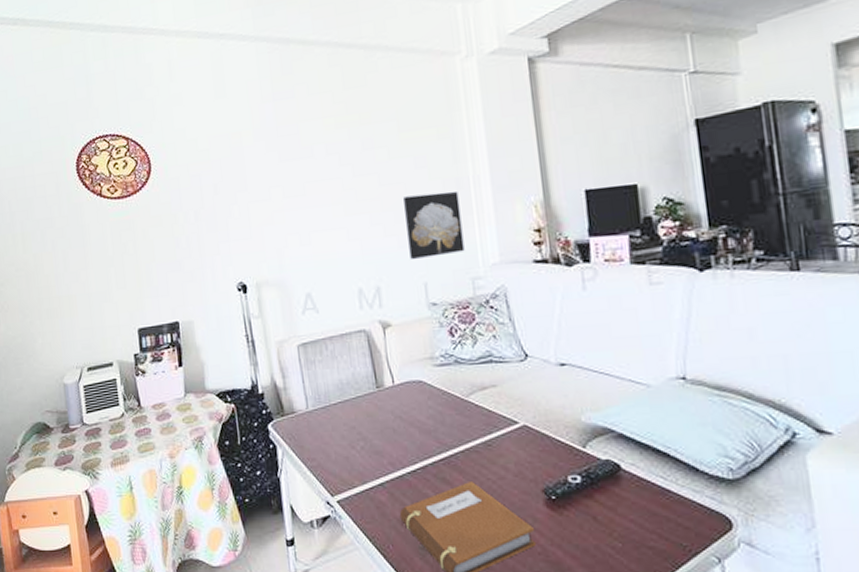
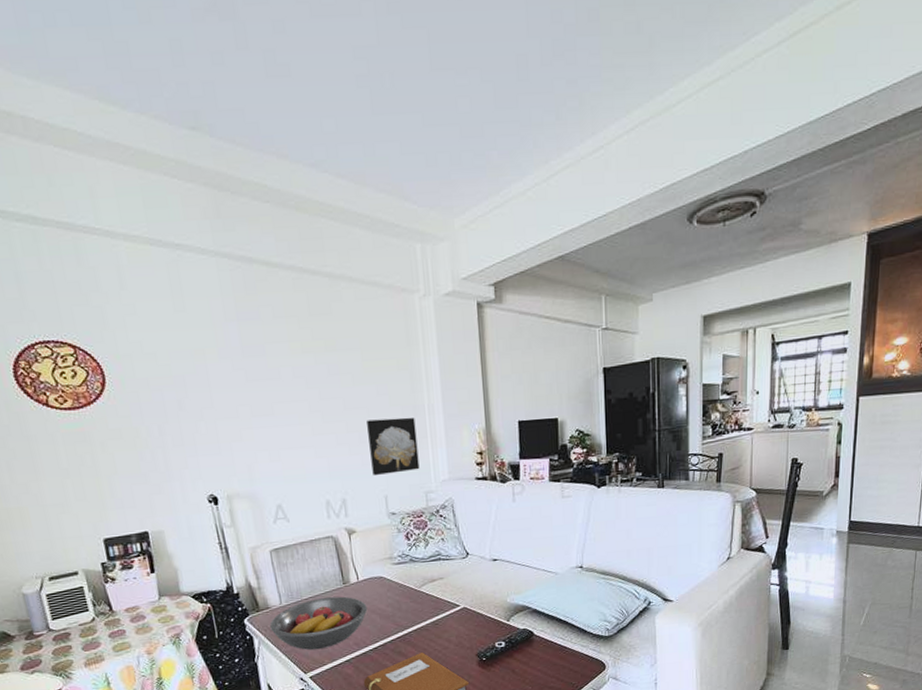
fruit bowl: none [295,403,405,468] -> present [270,596,368,650]

